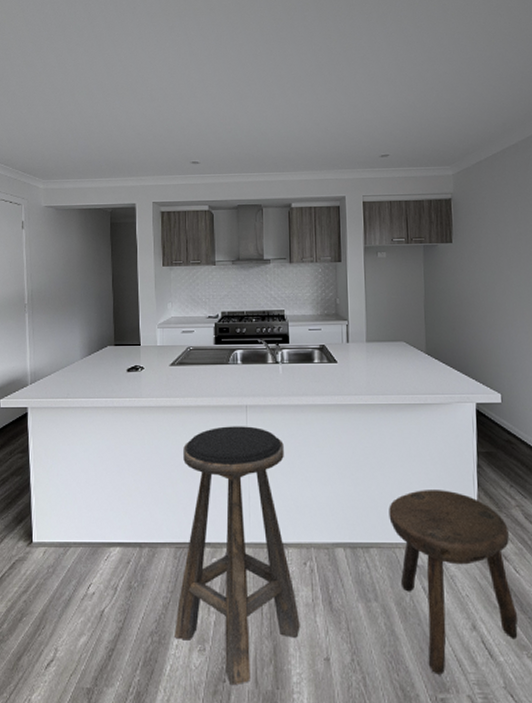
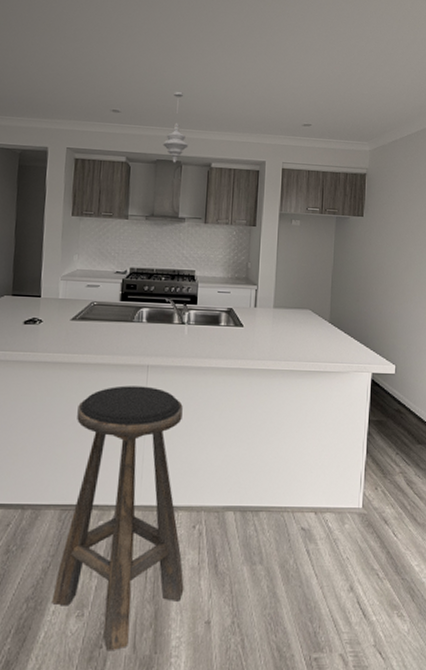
pendant light: none [242,136,268,207] -> present [163,91,189,163]
stool: present [389,490,518,675] -> none [280,455,391,635]

